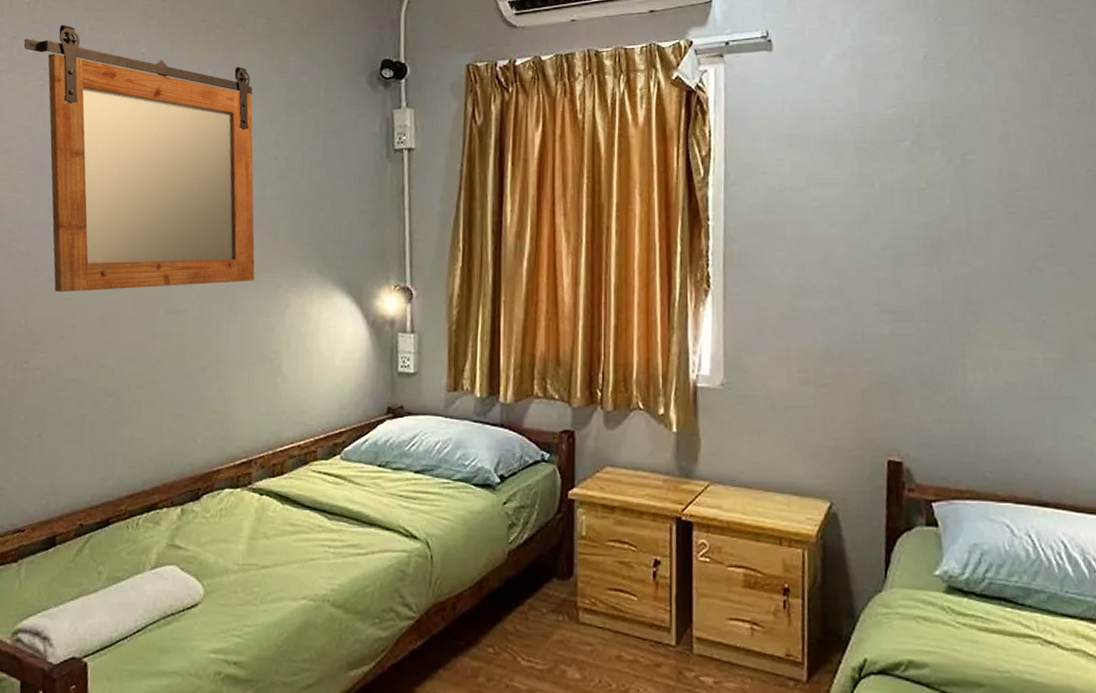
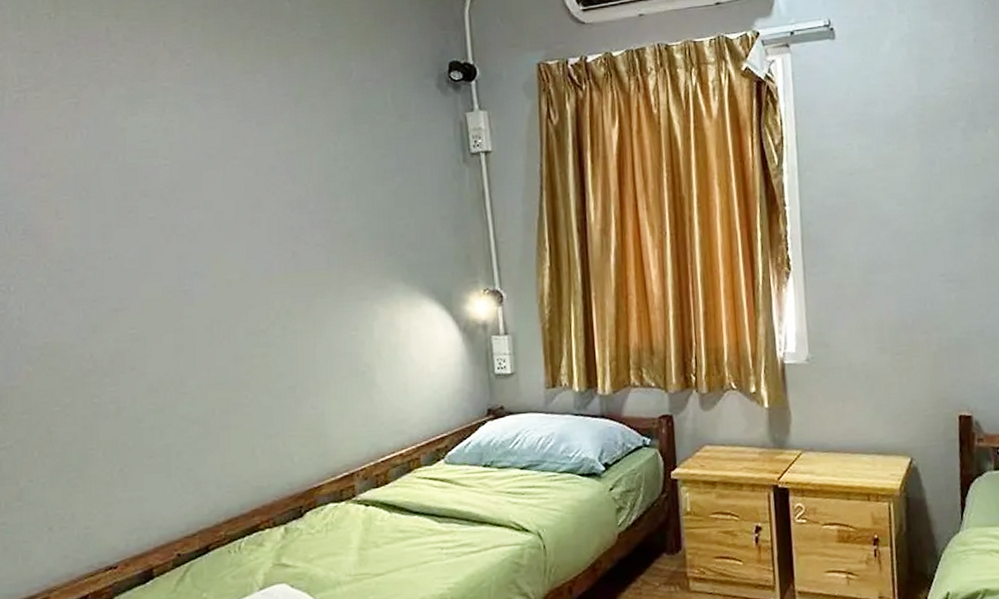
mirror: present [24,25,255,292] -> none [49,36,337,322]

